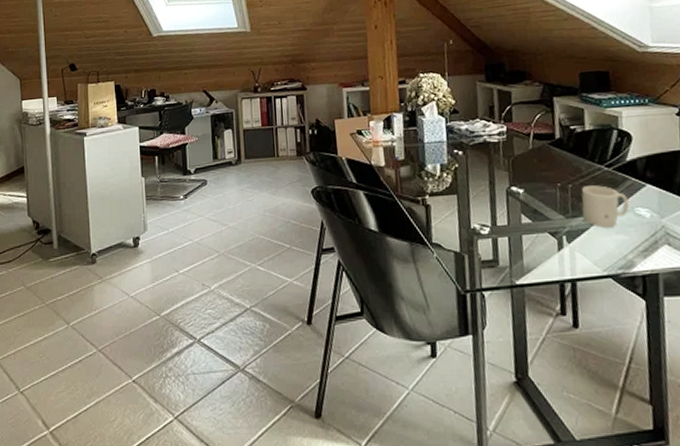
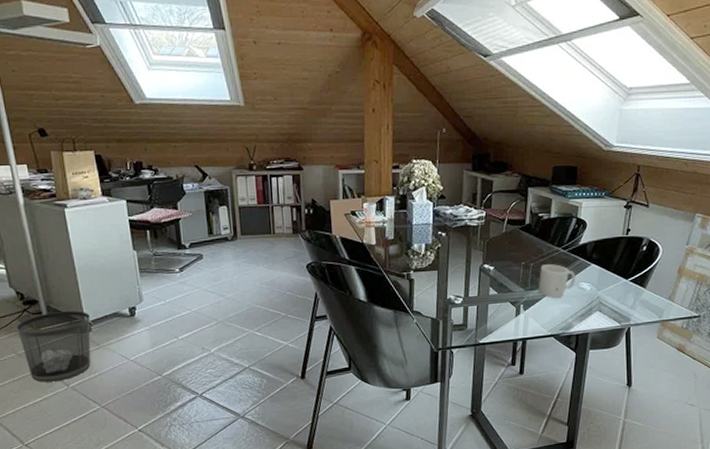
waste bin: none [29,240,96,319] -> present [16,310,91,382]

